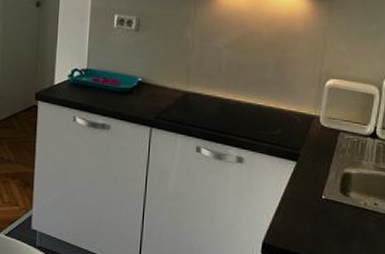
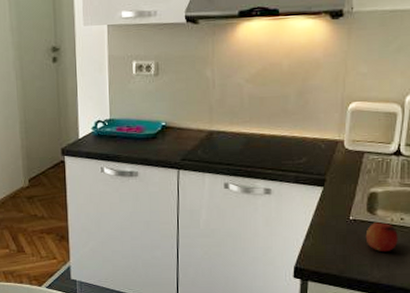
fruit: none [337,205,371,238] -> present [365,222,398,252]

